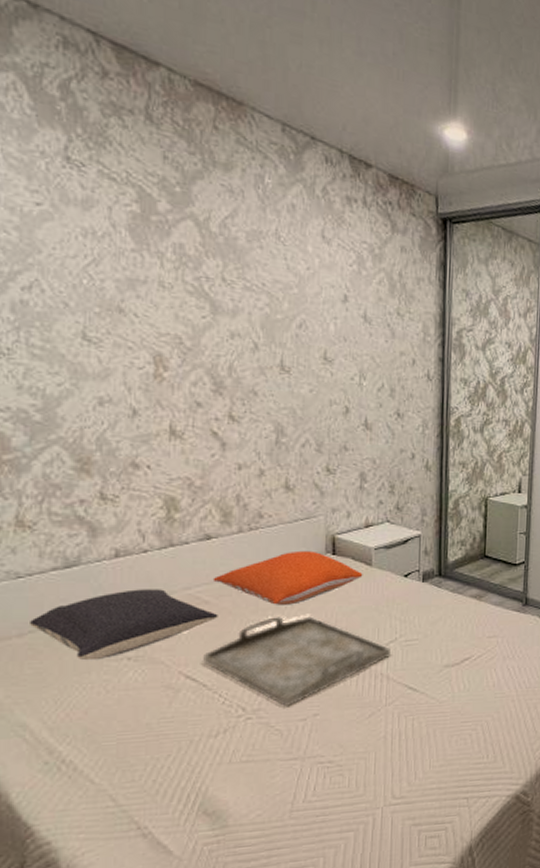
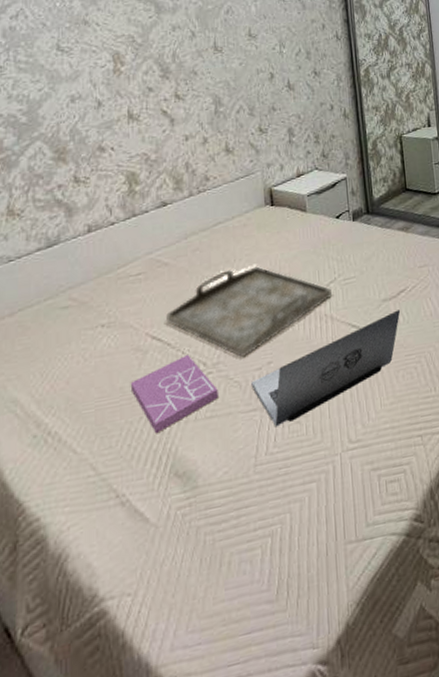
pillow: present [30,589,218,661] -> none [20,257,177,333]
book: none [158,697,257,773] -> present [130,354,218,434]
pillow: present [212,550,363,606] -> none [170,204,300,260]
laptop: none [294,677,462,778] -> present [251,310,401,428]

